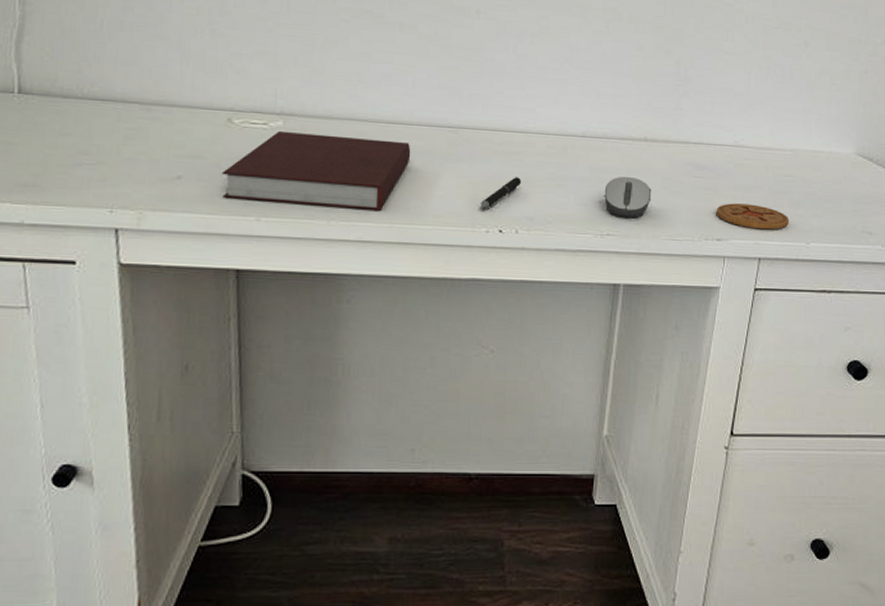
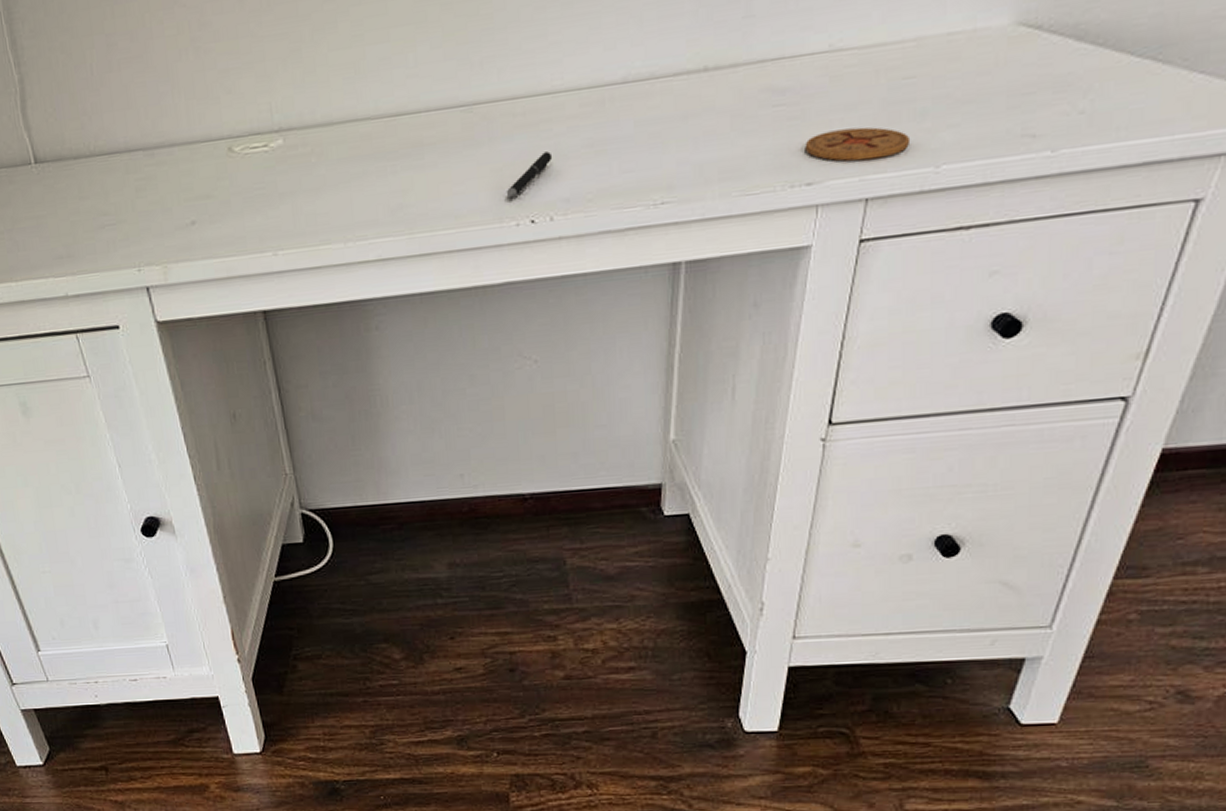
notebook: present [221,130,411,210] -> none [232,135,423,237]
computer mouse: present [604,177,652,218] -> none [655,122,717,178]

